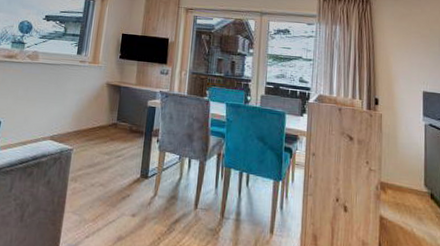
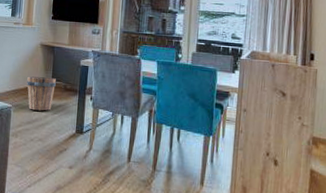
bucket: none [90,116,121,154] -> present [27,76,56,111]

